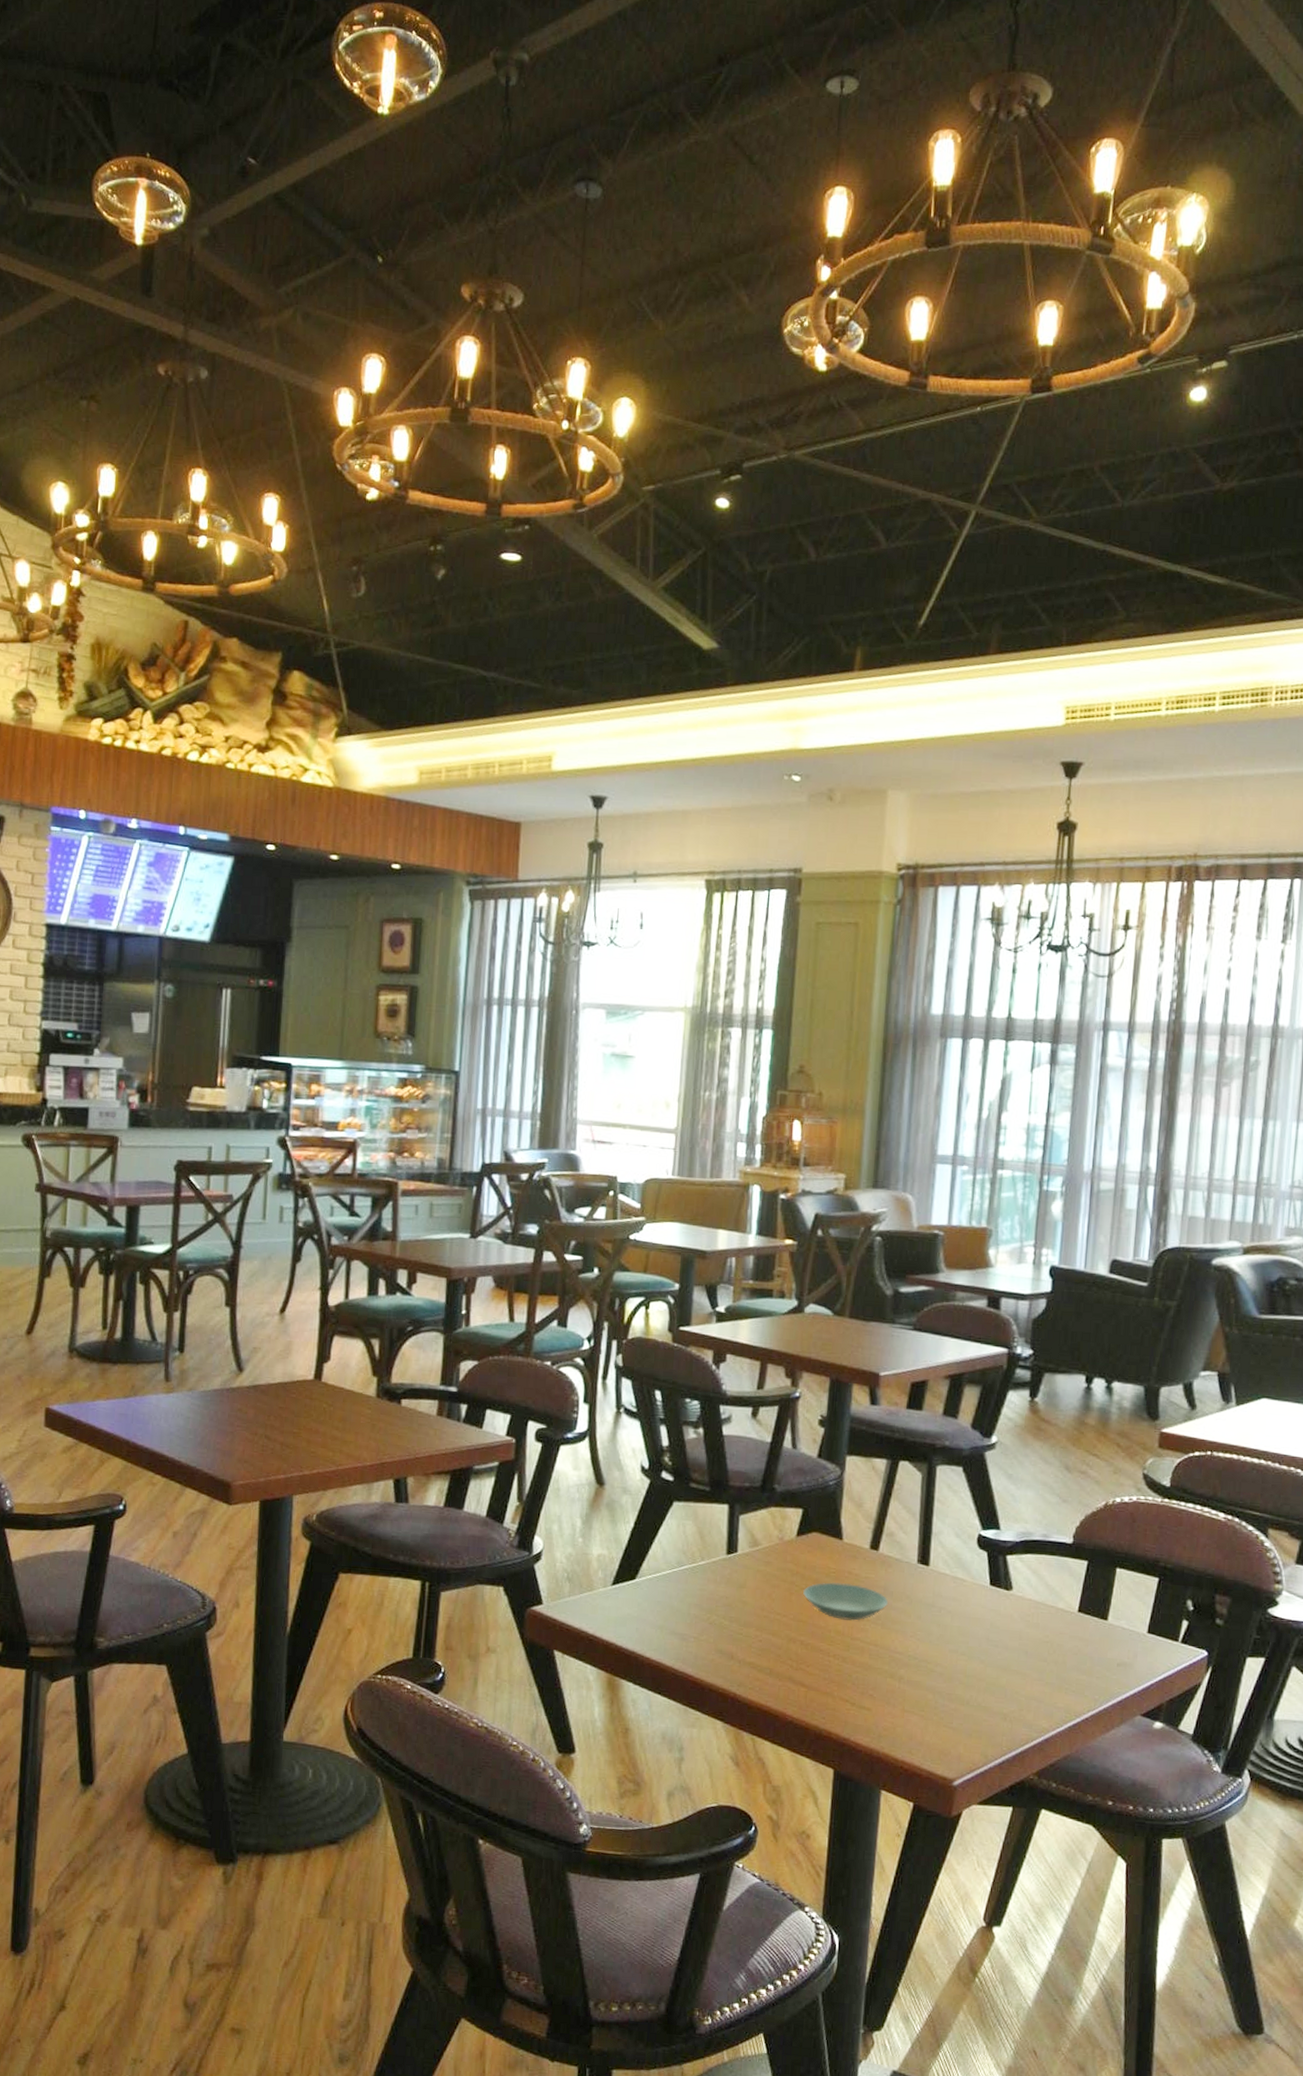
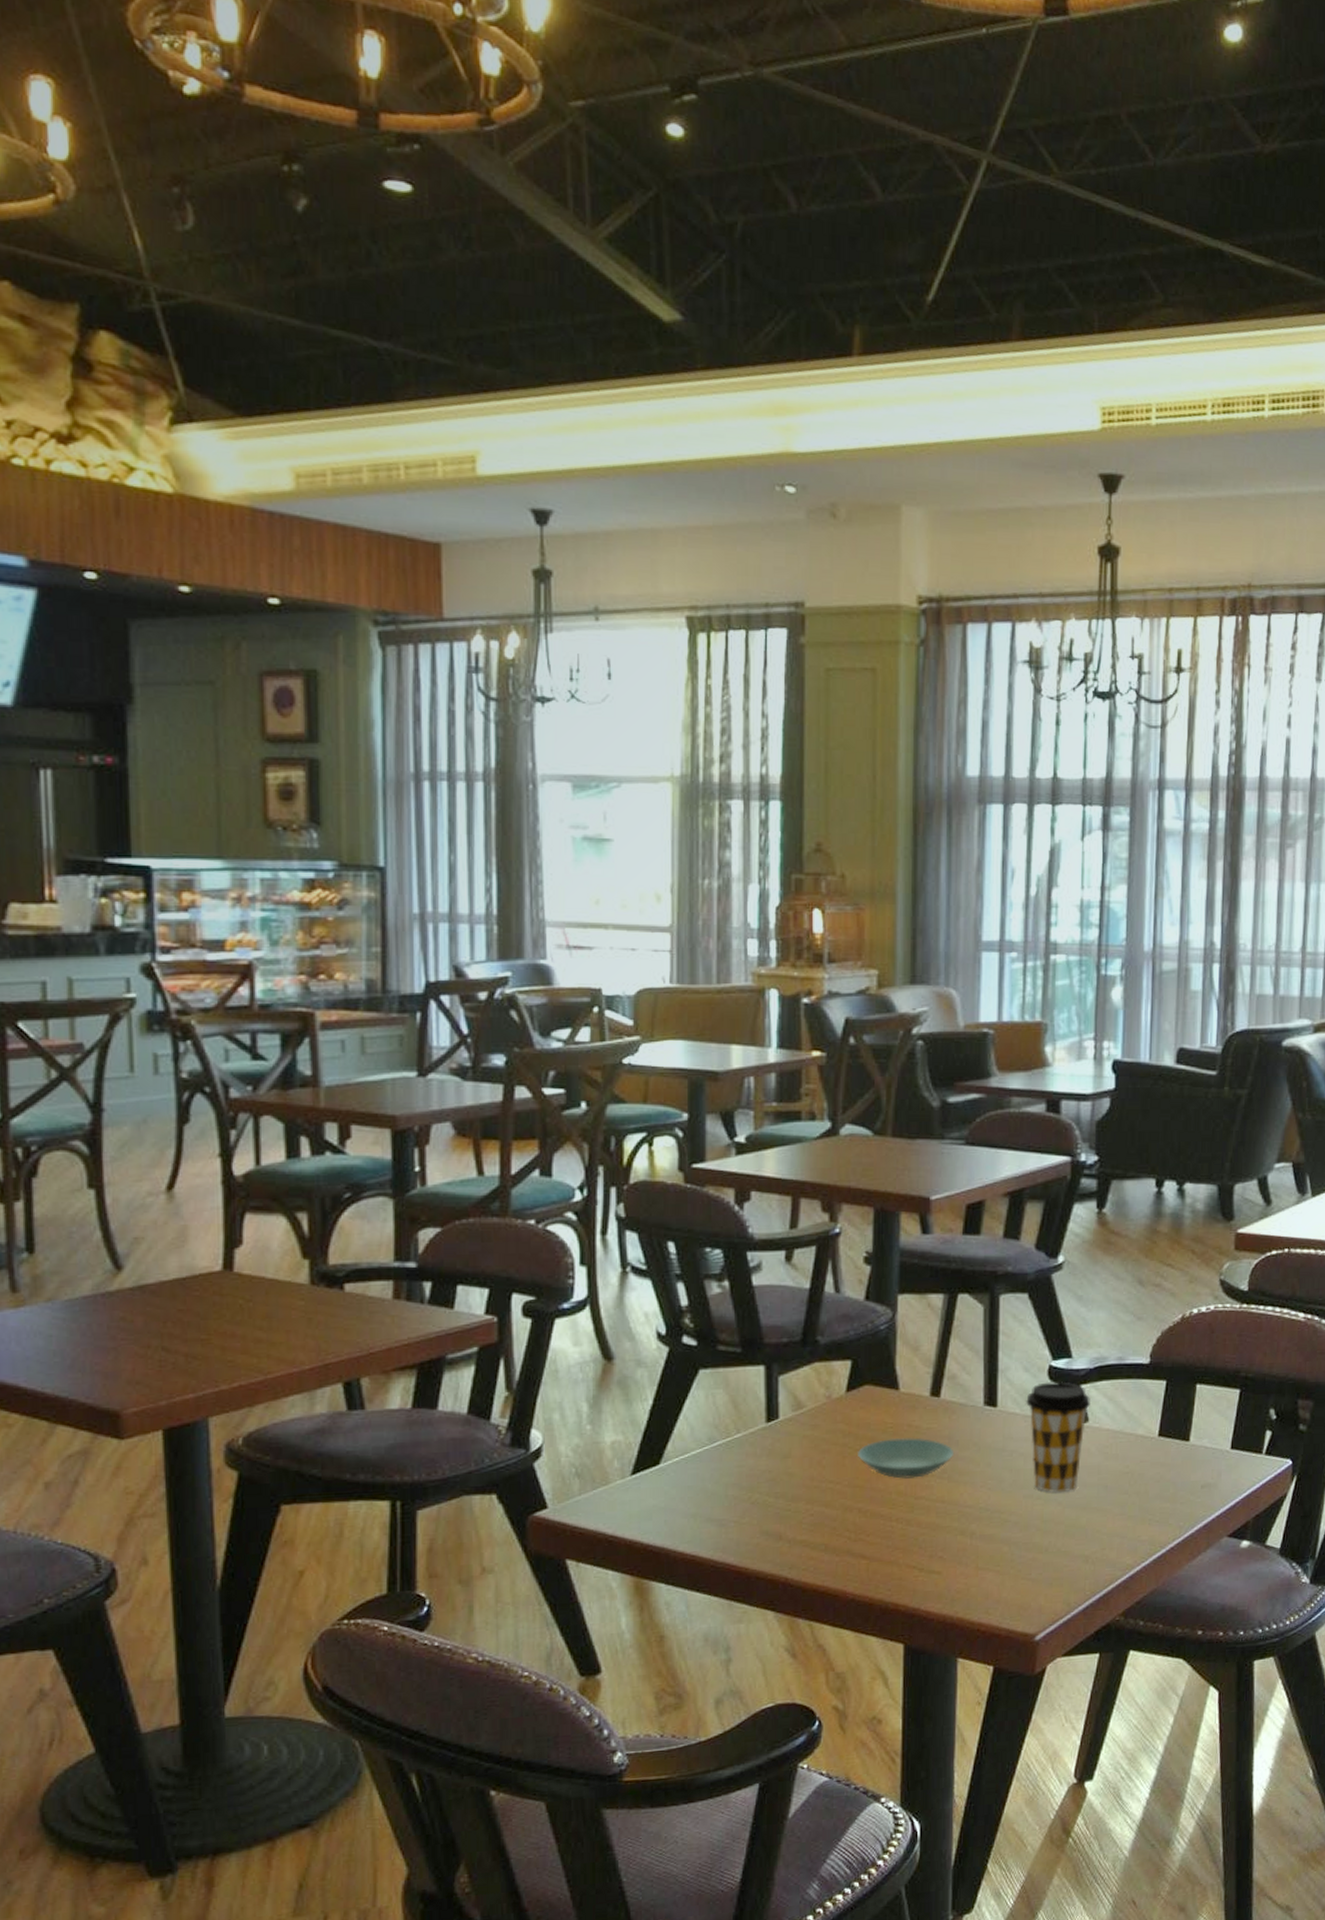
coffee cup: none [955,1549,1015,1652] -> present [1025,1382,1090,1493]

